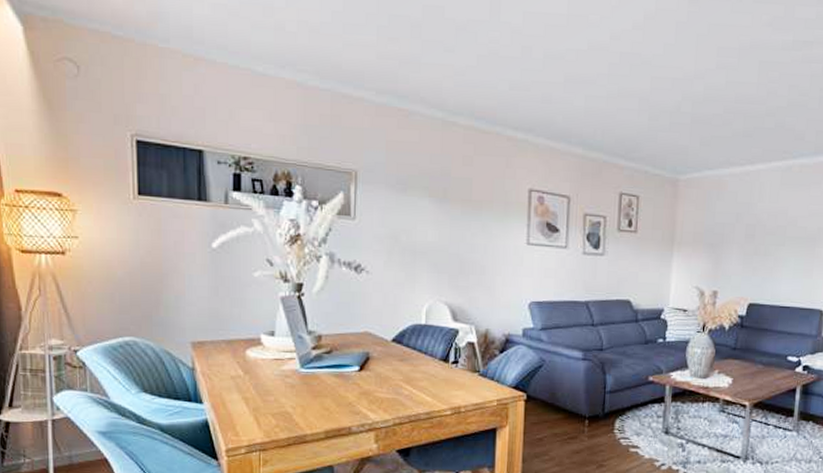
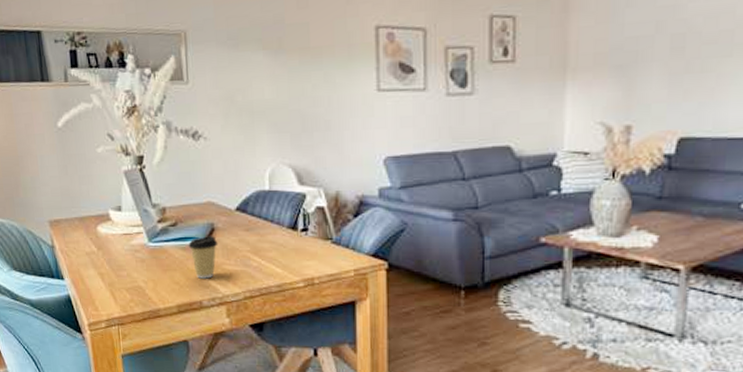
coffee cup: none [341,364,372,406] -> present [188,236,218,279]

